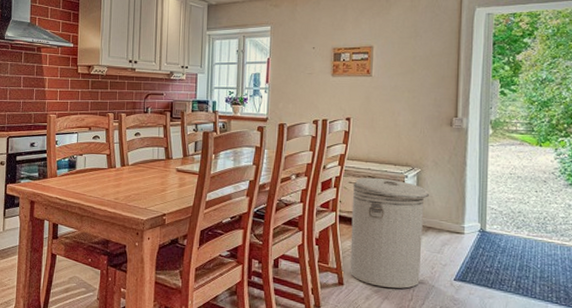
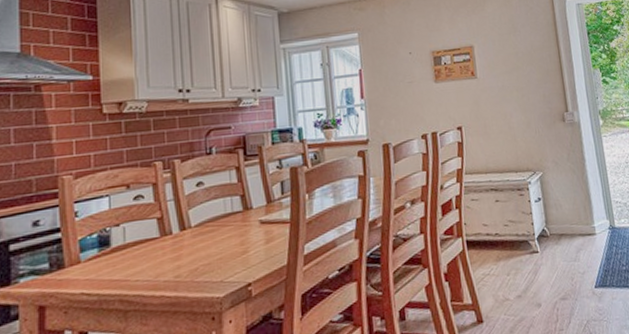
can: present [350,177,430,289] -> none [475,188,562,315]

